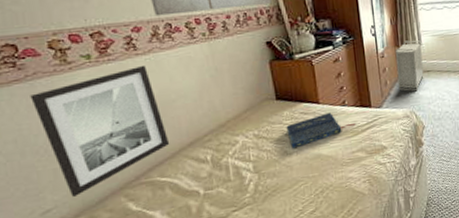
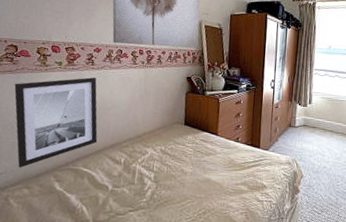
book: present [286,112,356,149] -> none [187,144,244,169]
storage bin: present [395,40,424,91] -> none [285,97,311,142]

